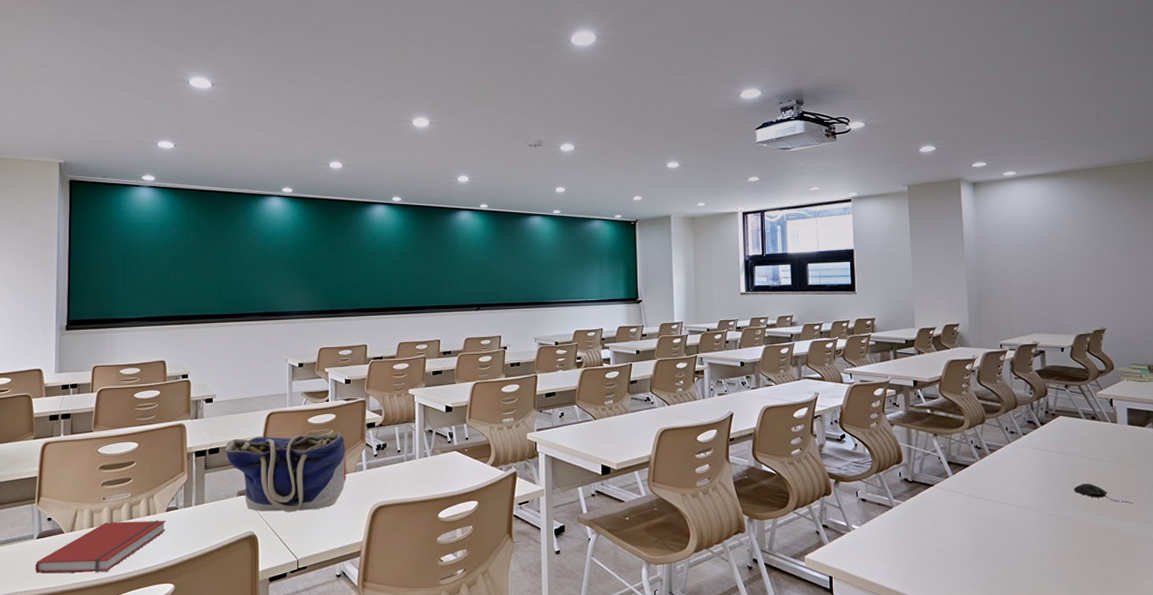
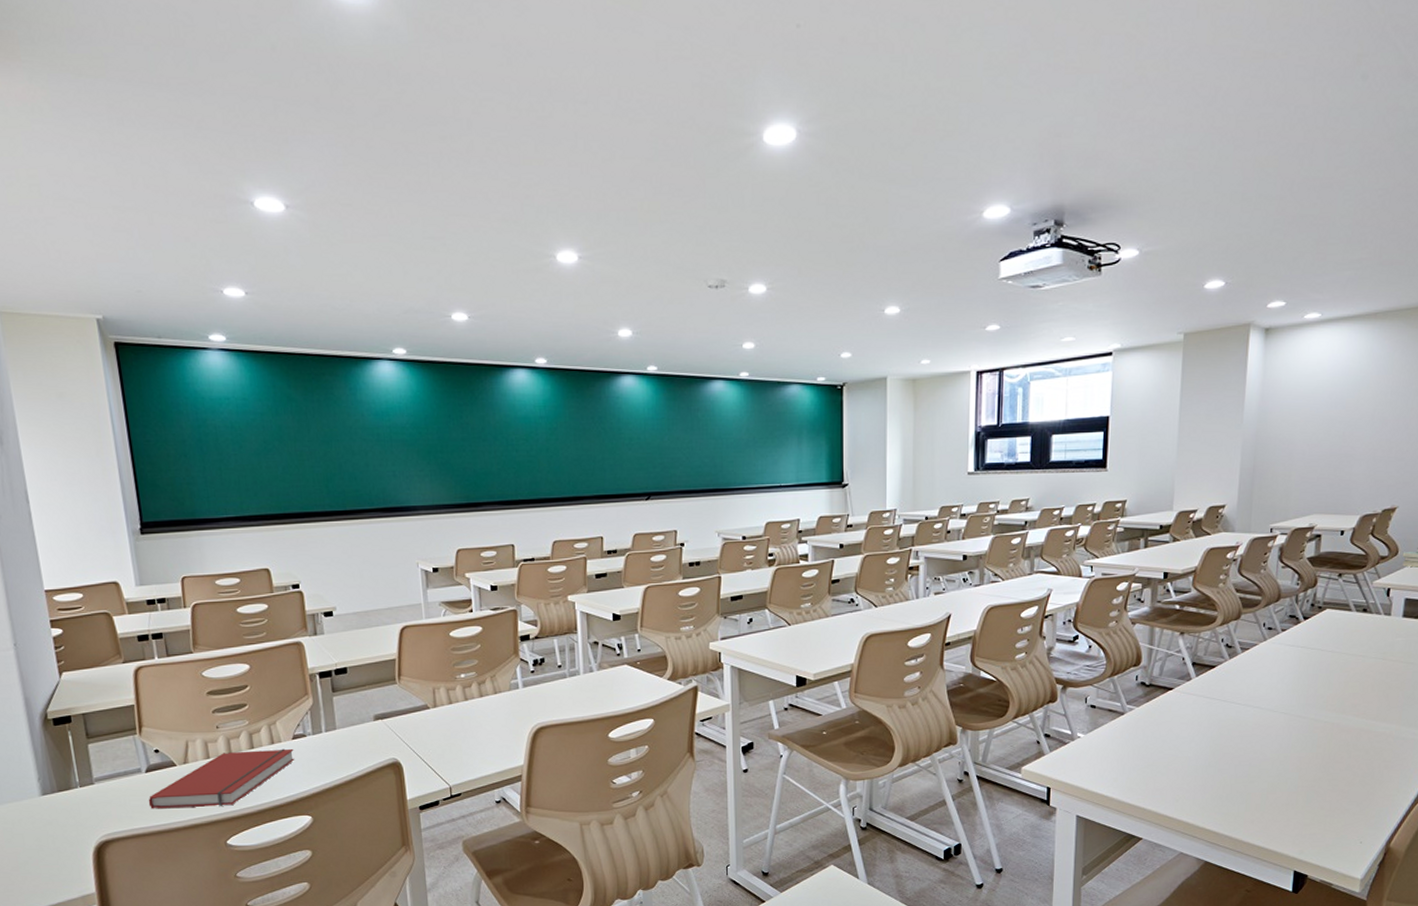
tote bag: present [225,432,346,513] -> none [354,646,500,737]
computer mouse: present [1073,484,1133,504] -> none [1329,683,1393,703]

